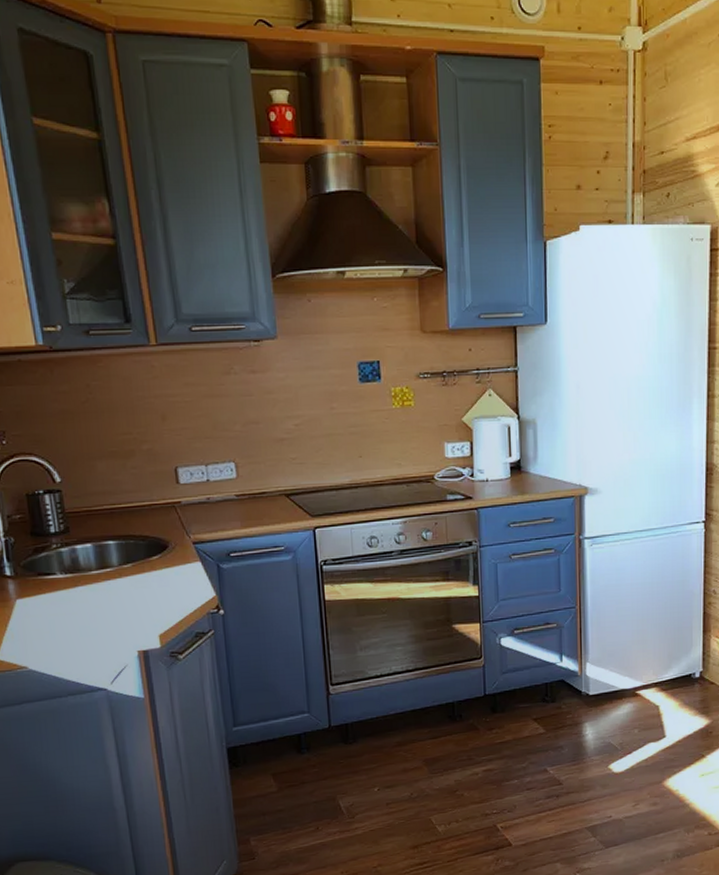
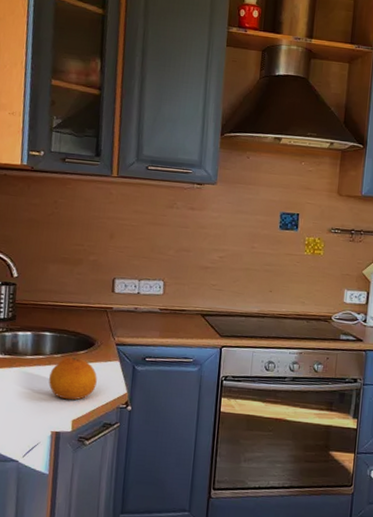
fruit: none [123,564,179,614] -> present [49,356,97,400]

